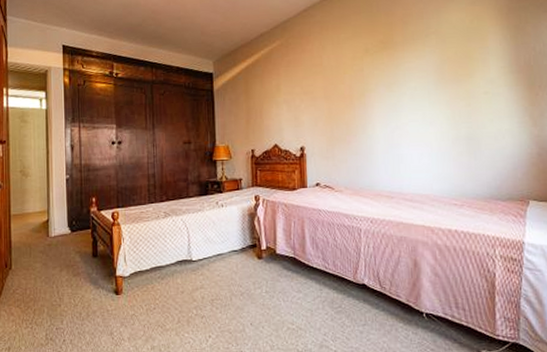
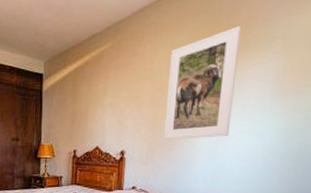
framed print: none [338,24,403,133] -> present [163,26,242,140]

